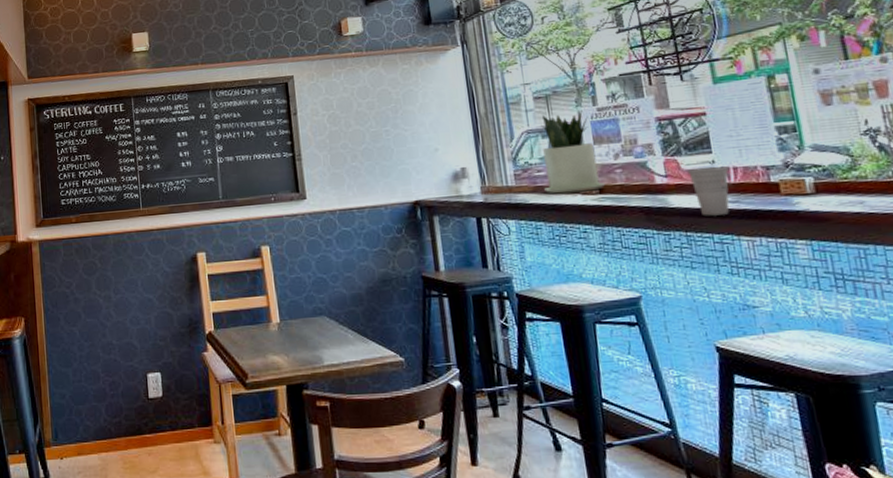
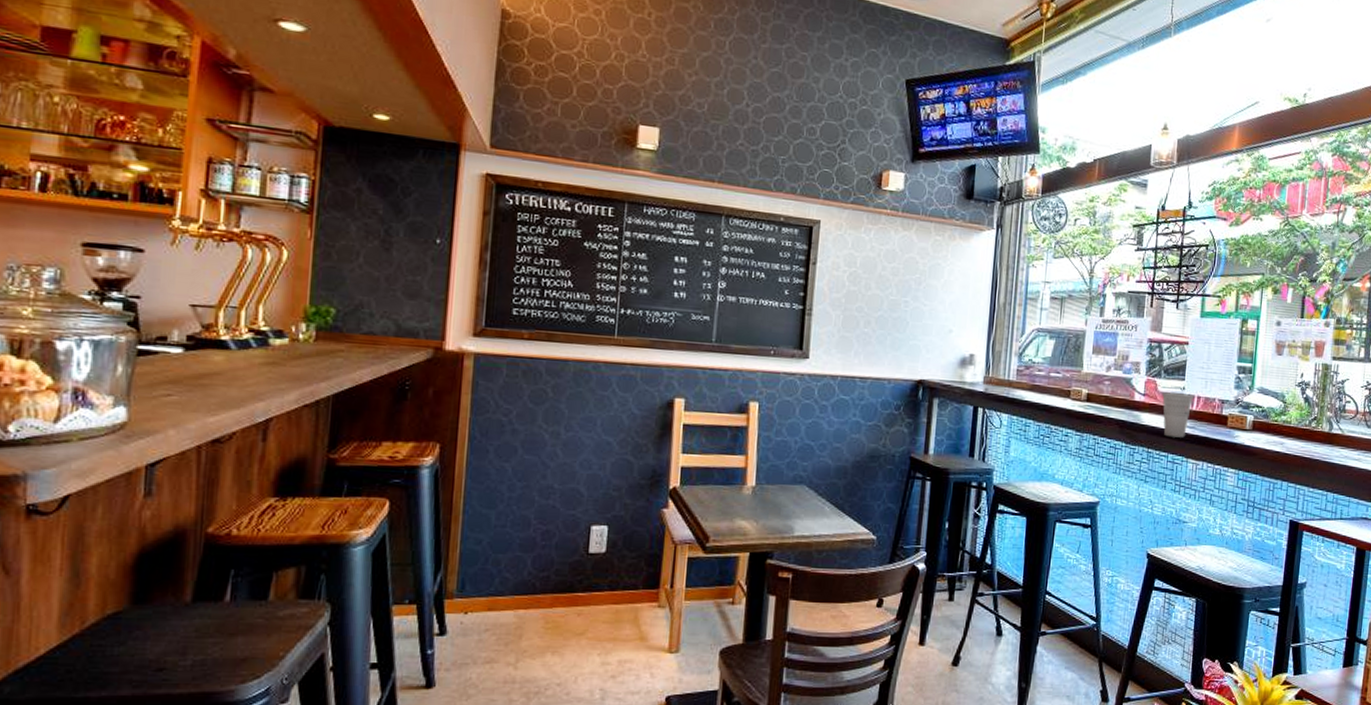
planter: present [541,110,606,194] -> none [1040,317,1094,398]

